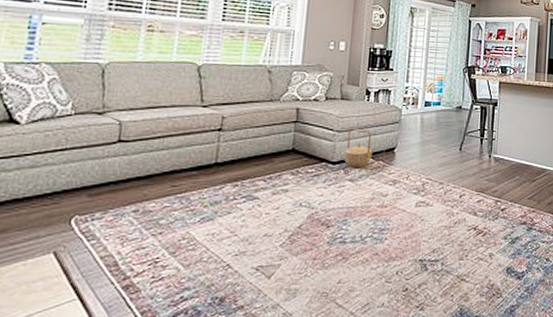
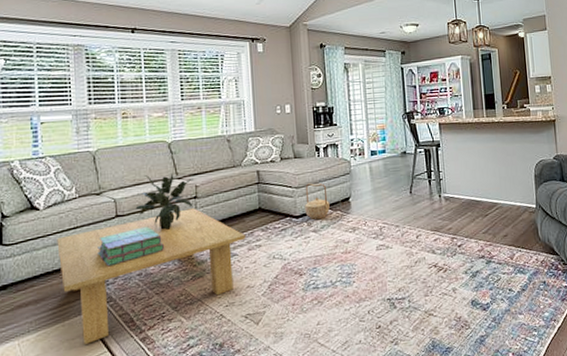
coffee table: none [32,142,272,289] -> present [57,208,246,344]
stack of books: none [86,156,174,199] -> present [97,226,165,267]
potted plant: none [144,99,221,163] -> present [135,173,193,230]

